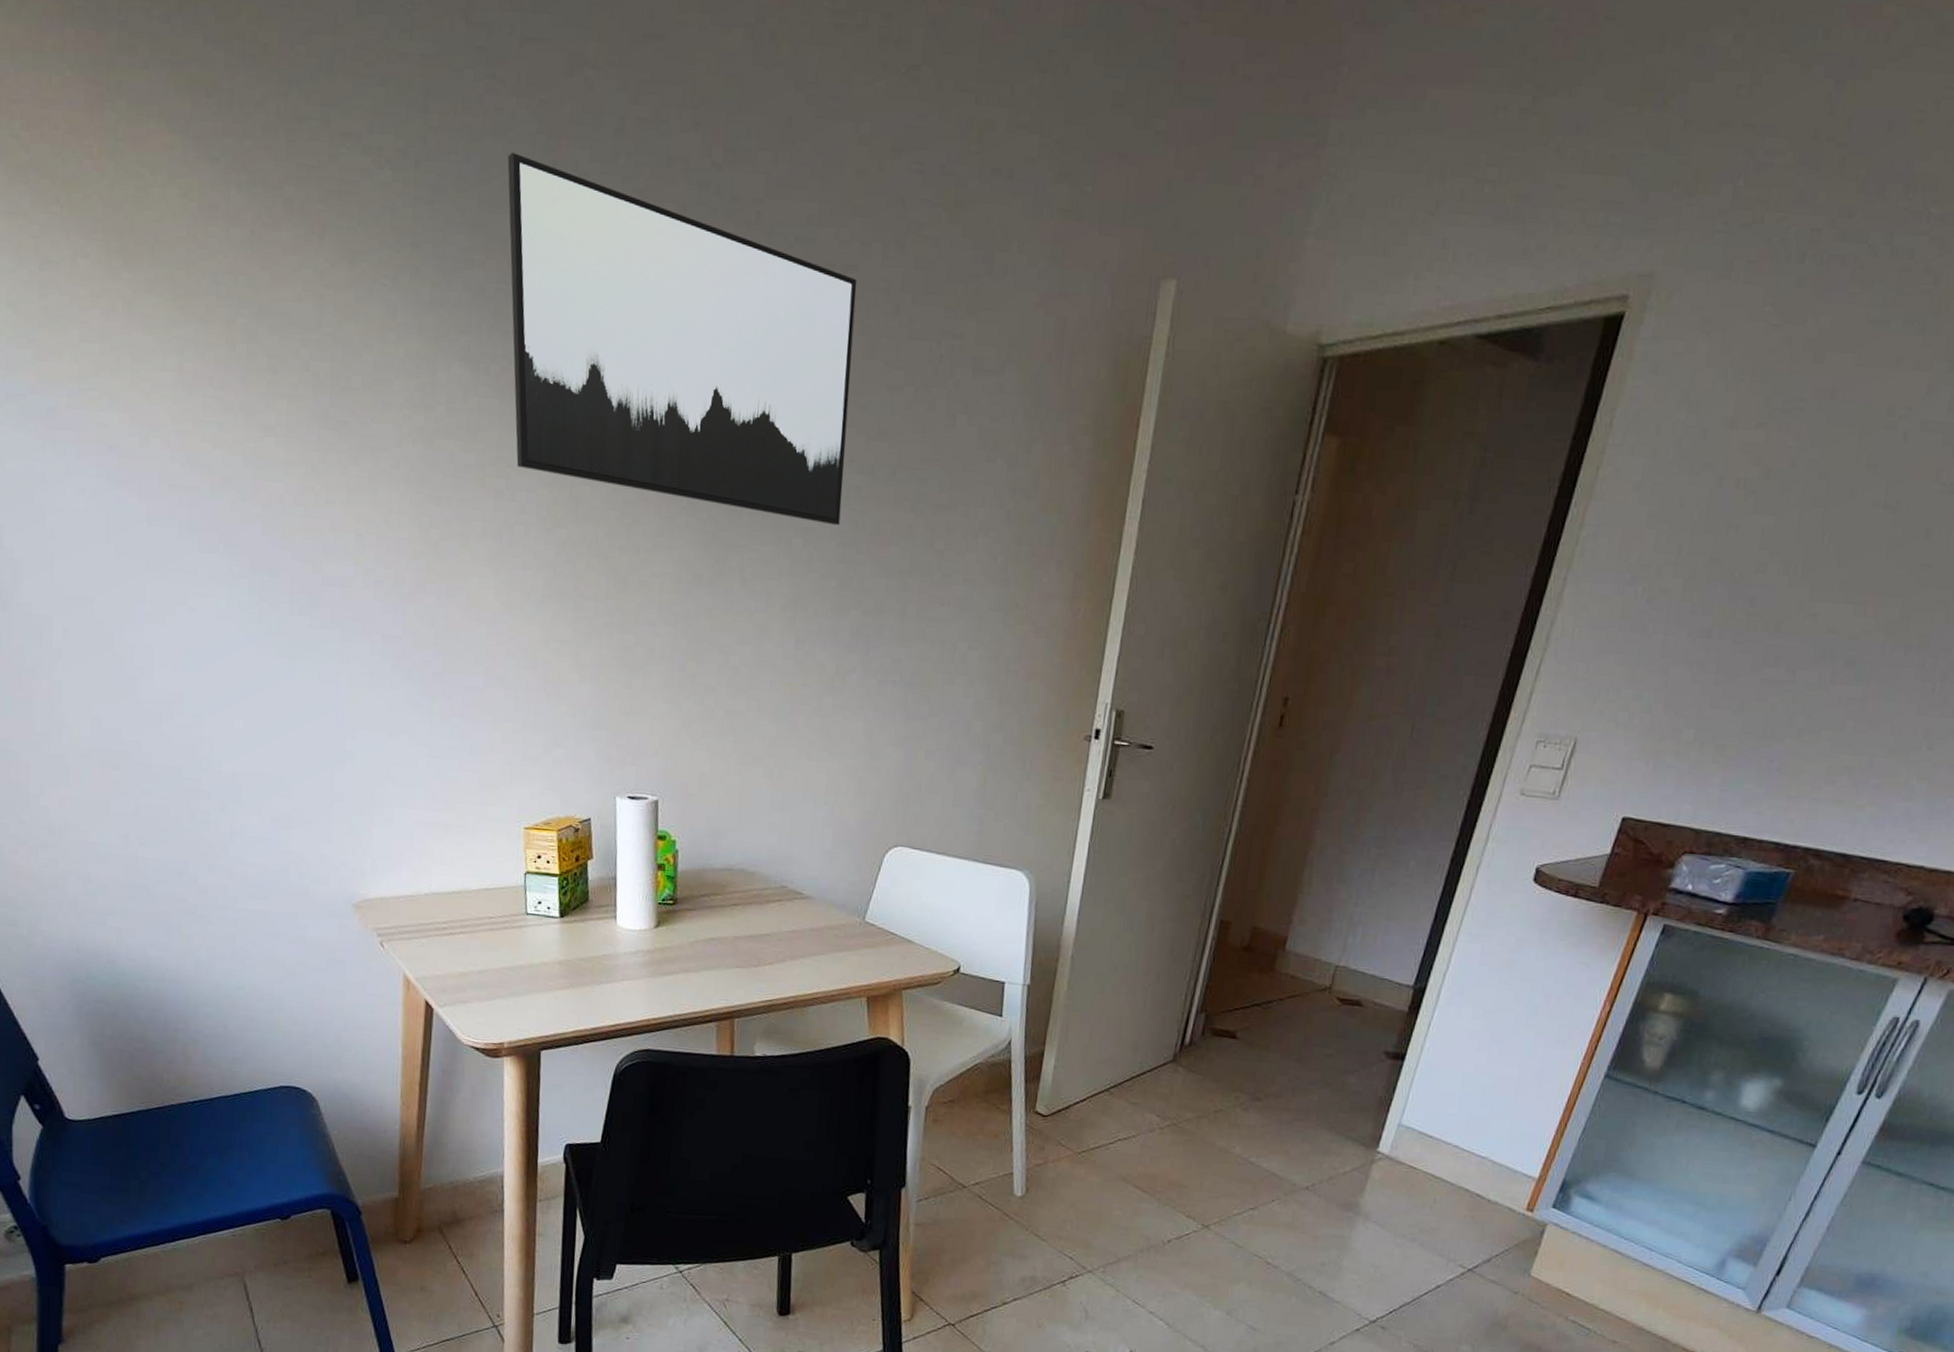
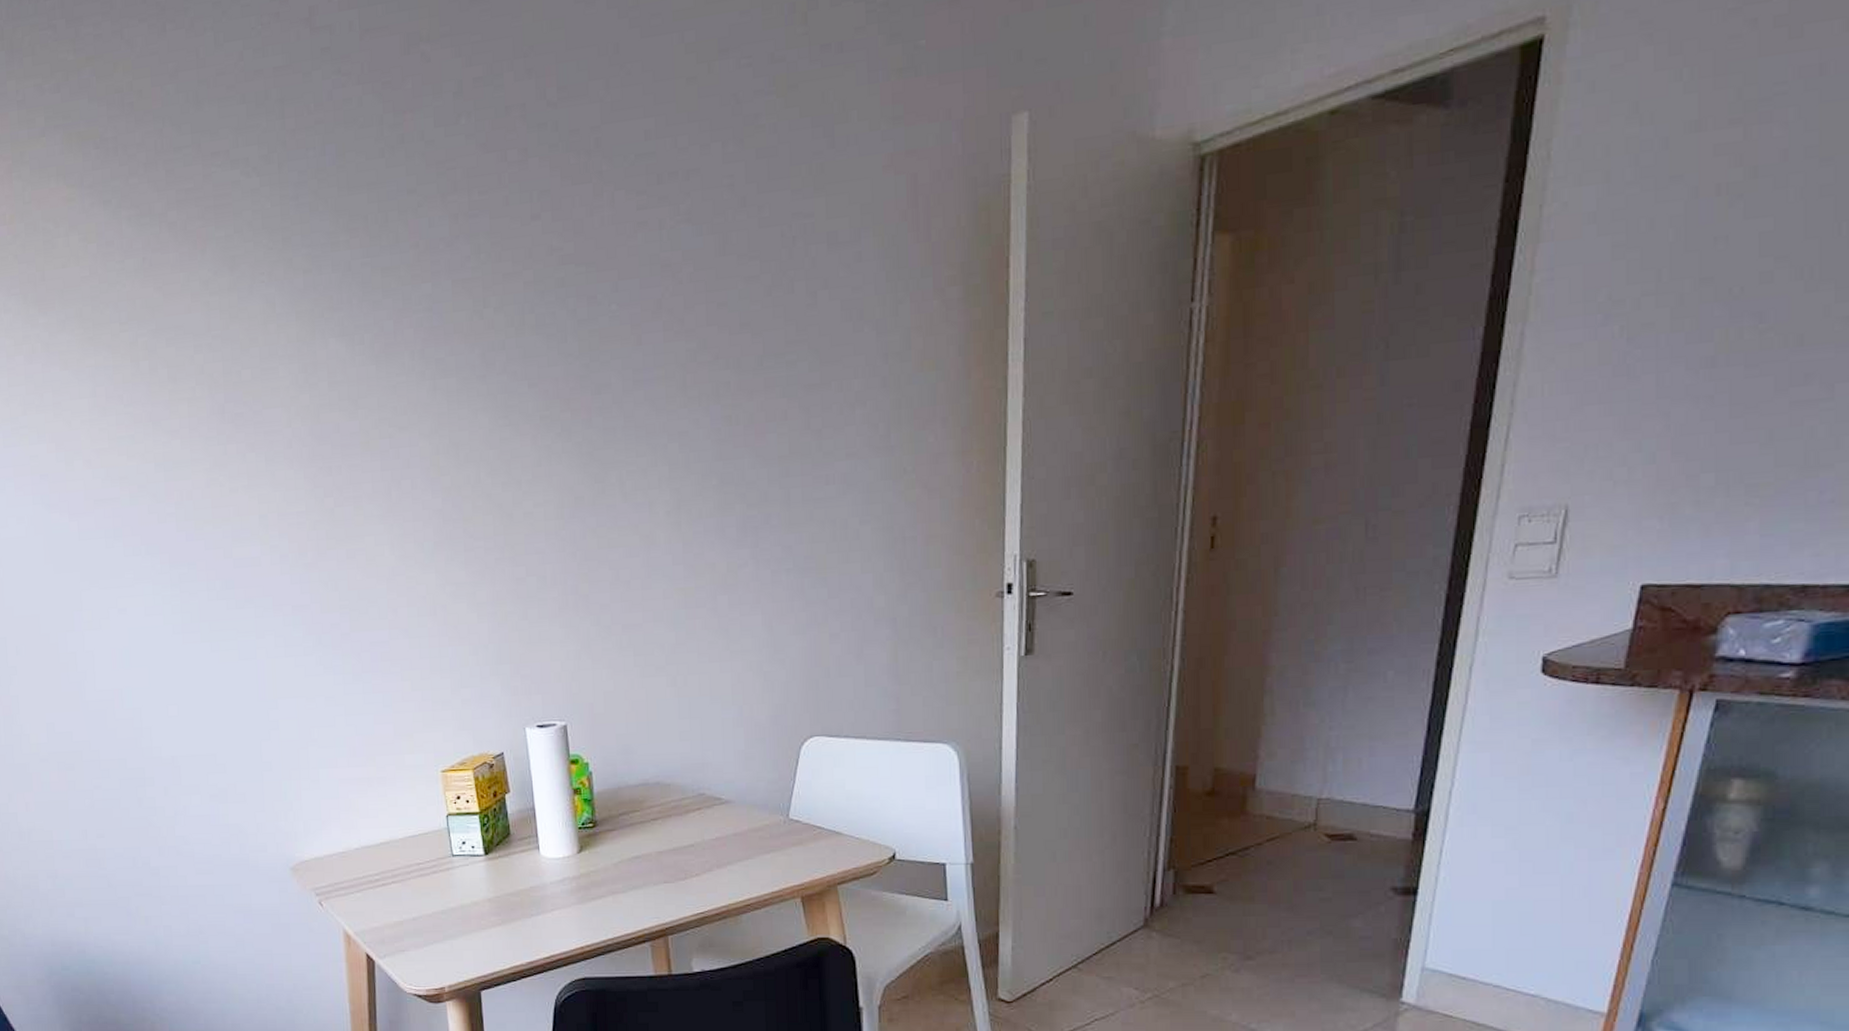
wall art: present [507,151,857,526] -> none [359,135,713,426]

